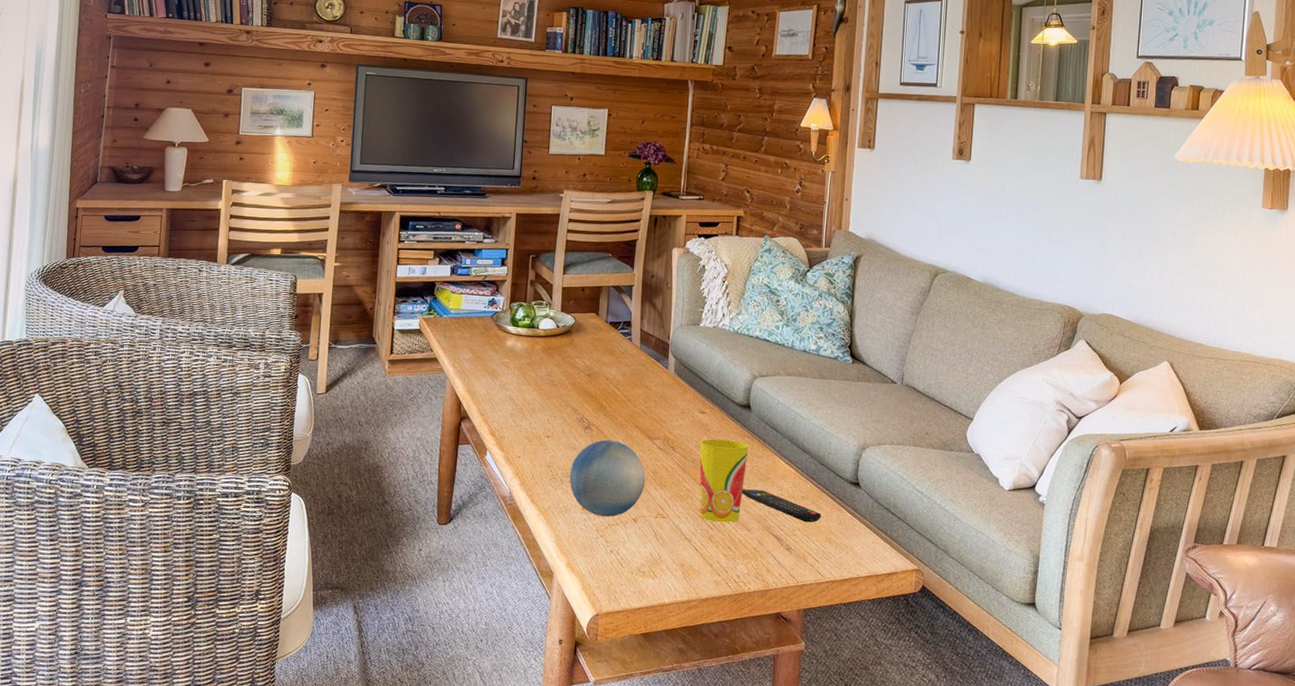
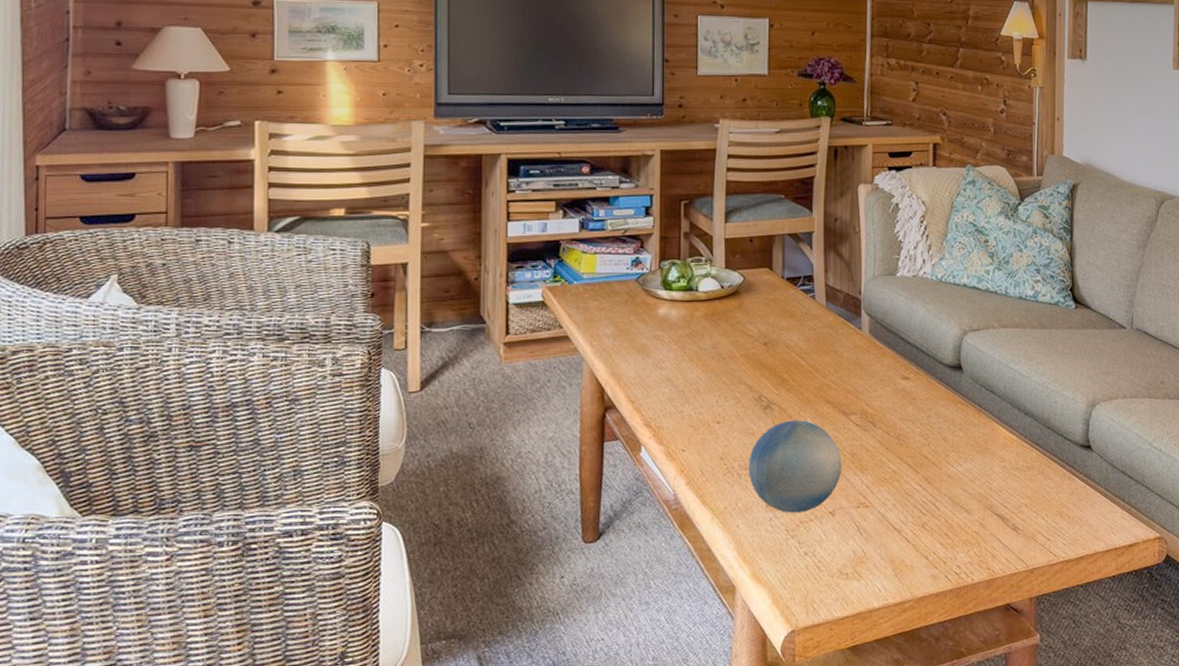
cup: present [699,438,749,523] -> none [905,408,963,507]
remote control: present [741,489,822,523] -> none [957,464,1051,497]

